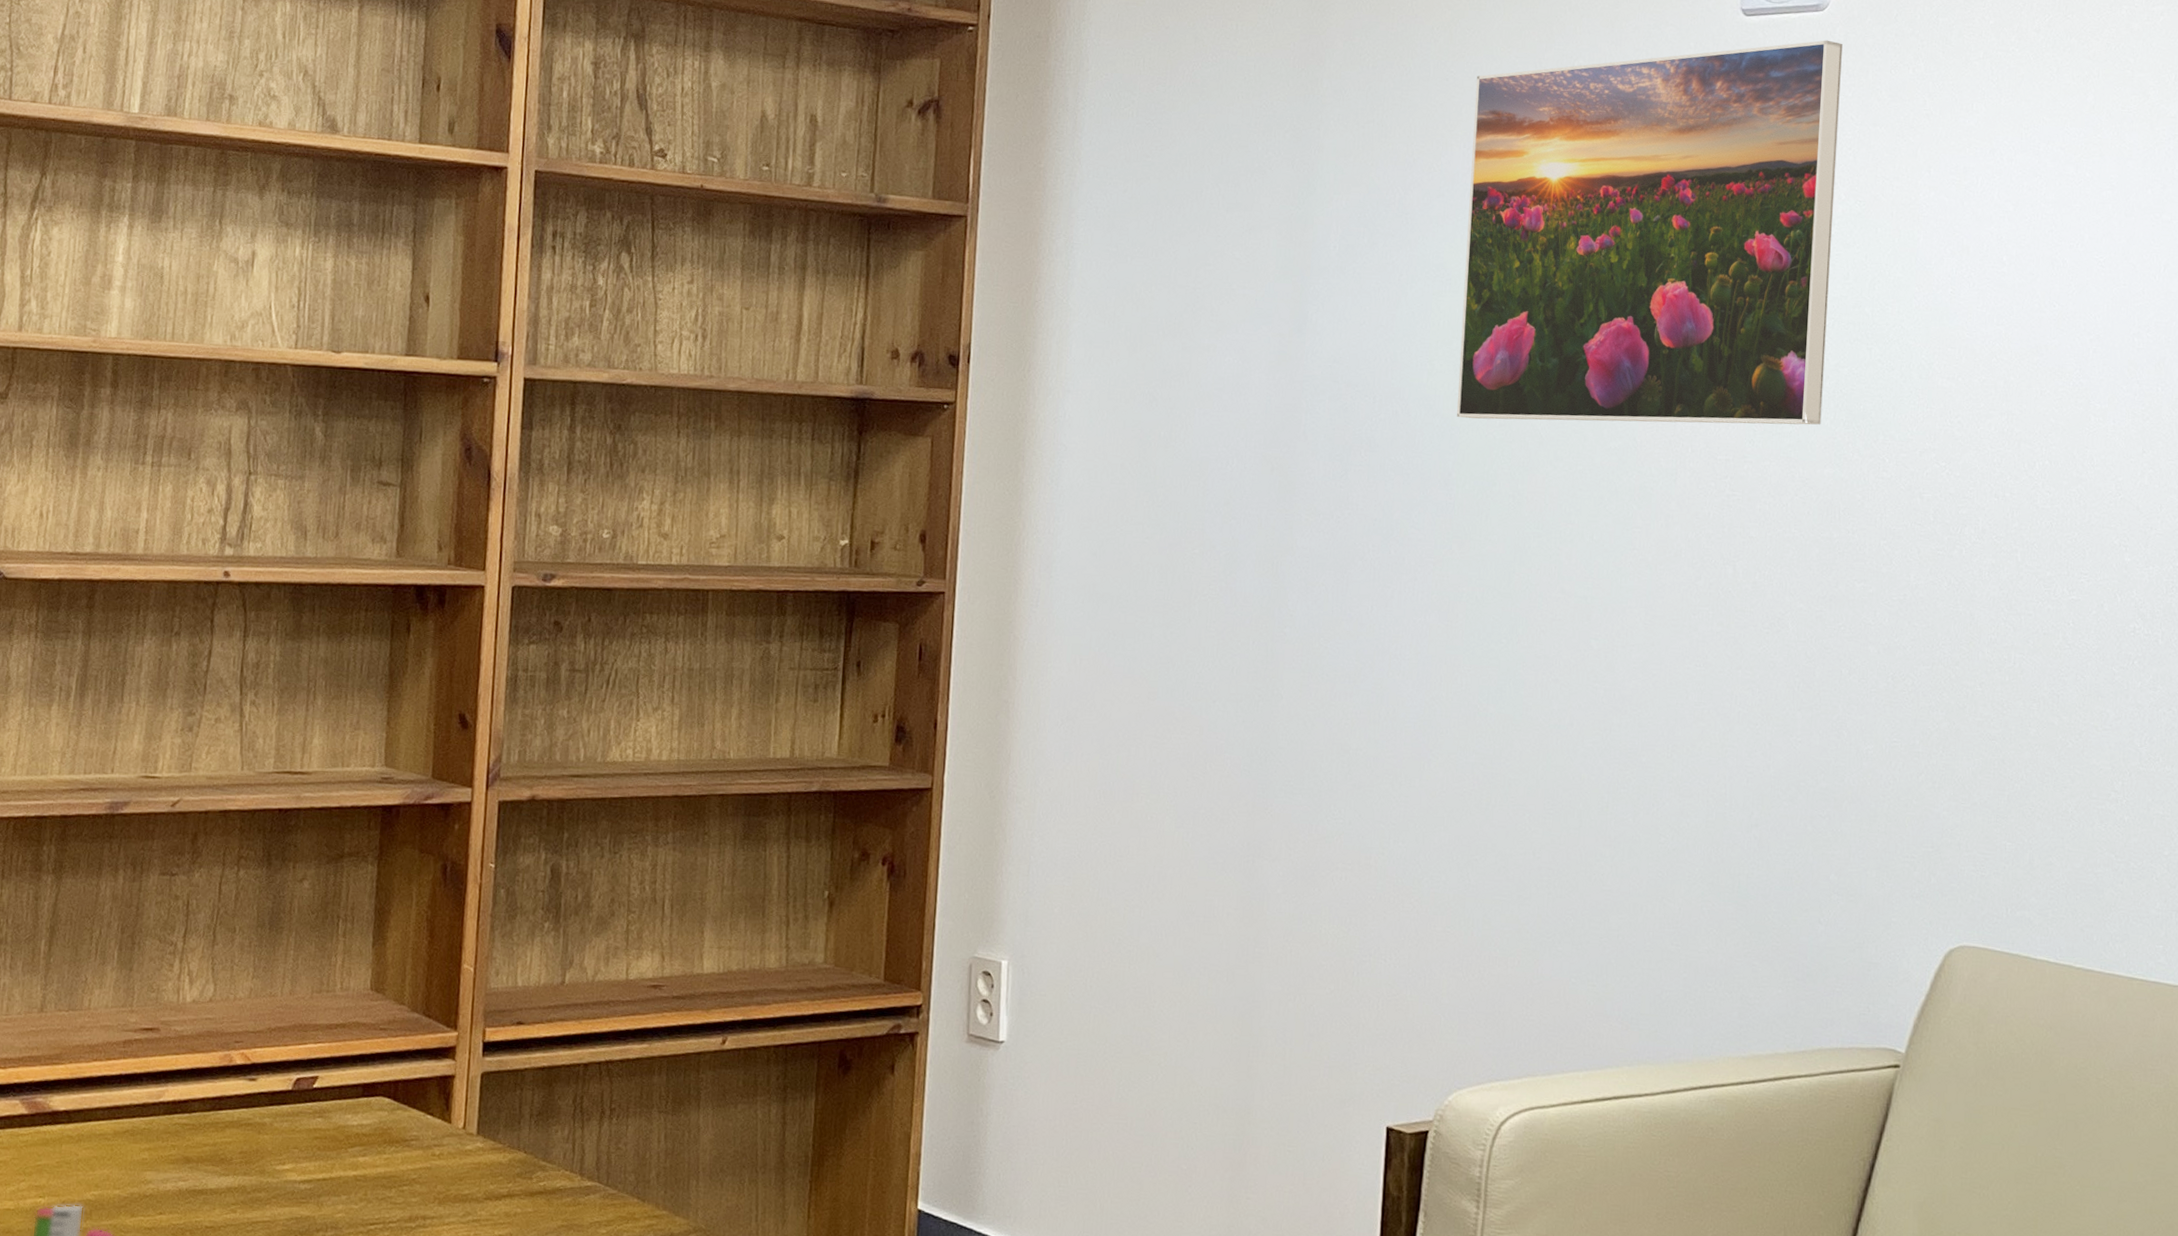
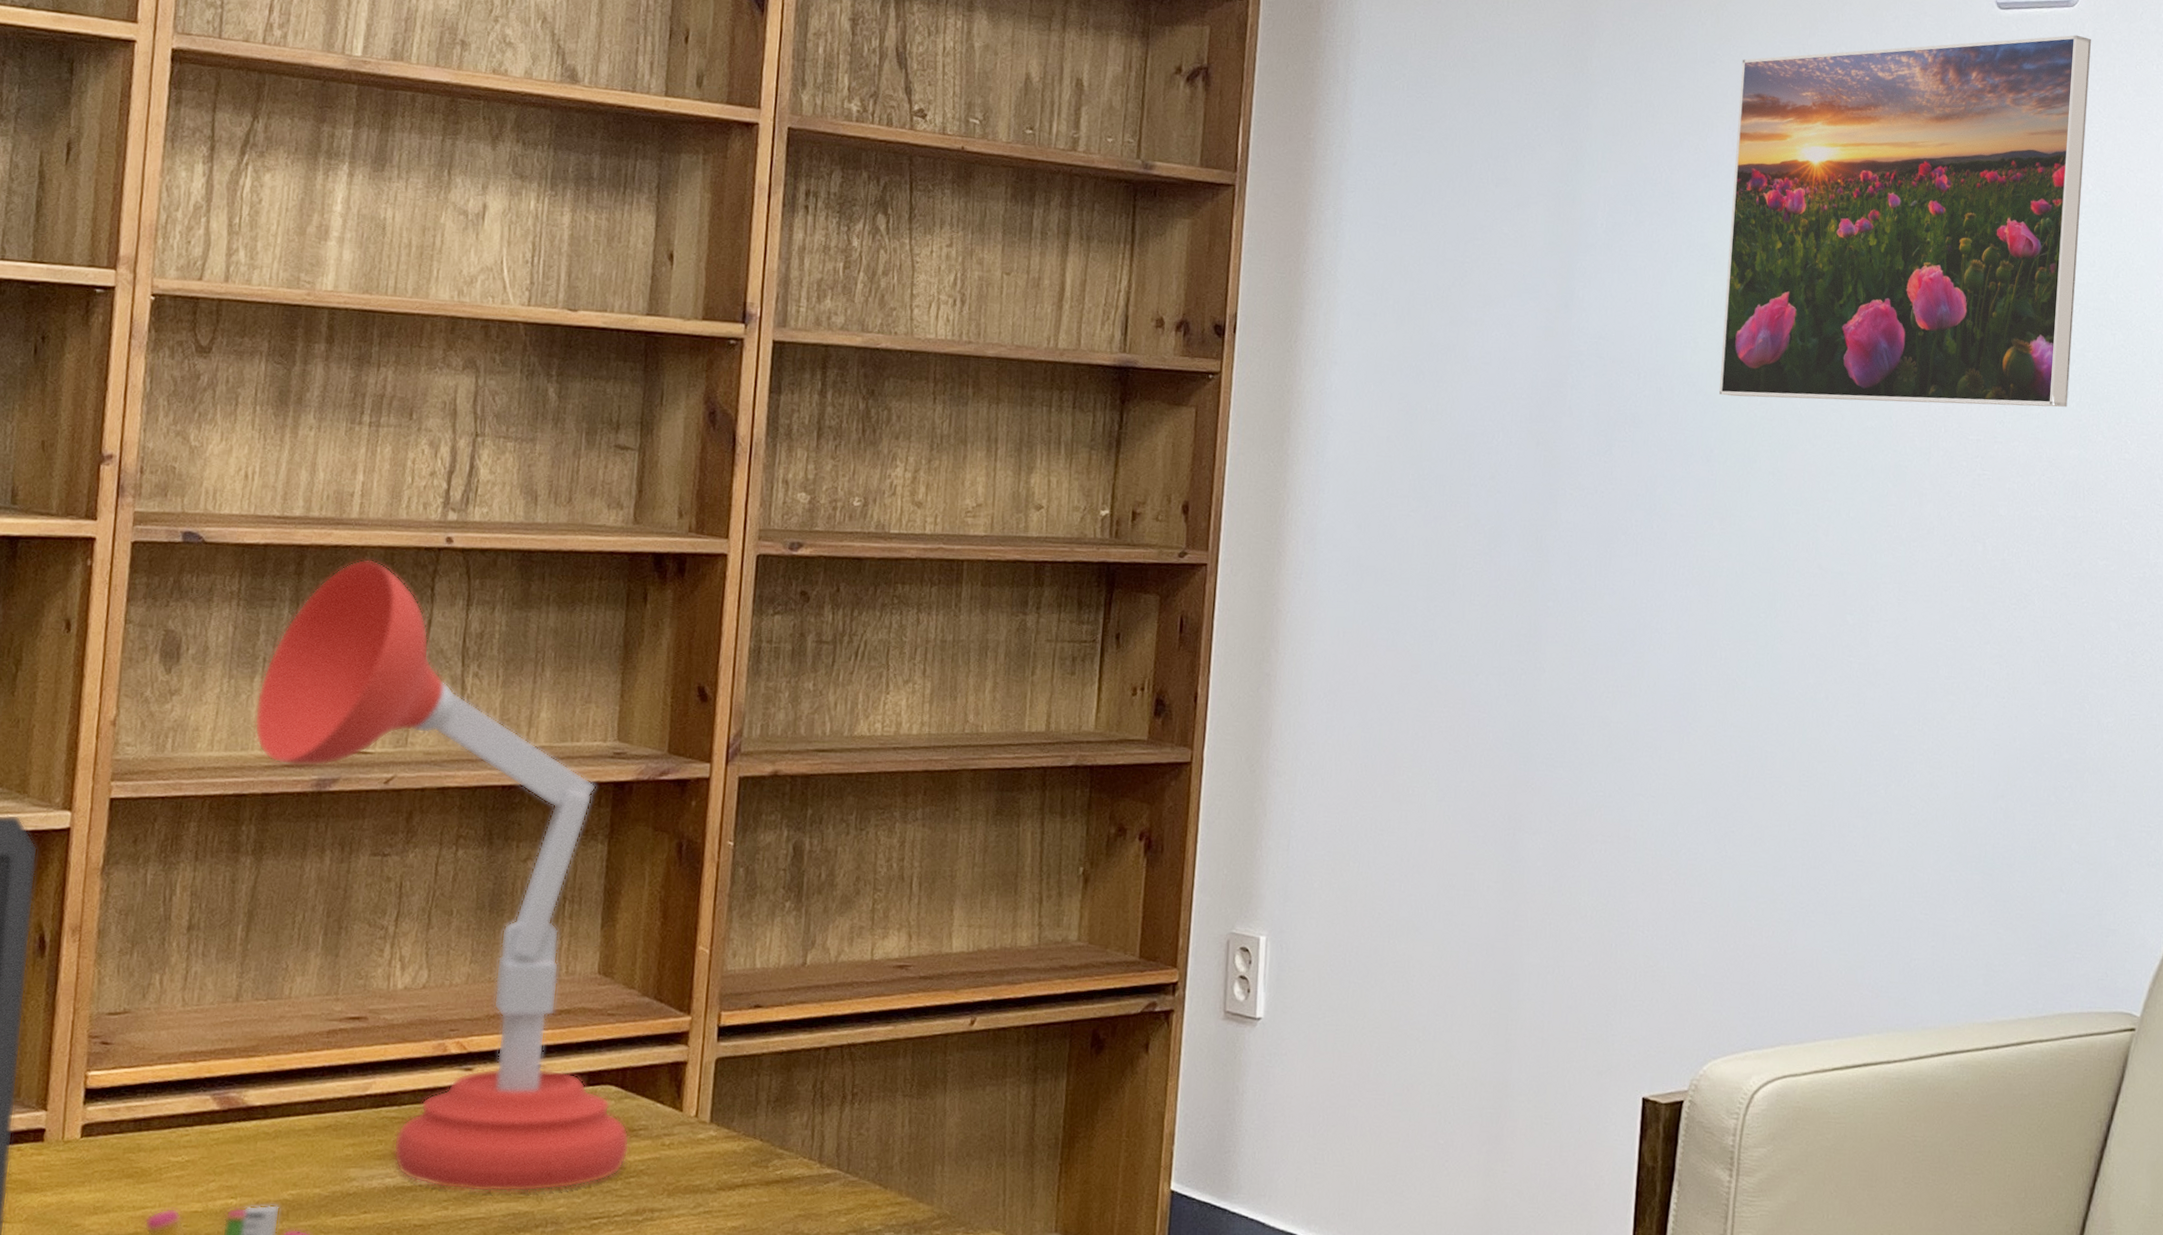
desk lamp: none [52,593,403,1198] -> present [254,559,630,1192]

